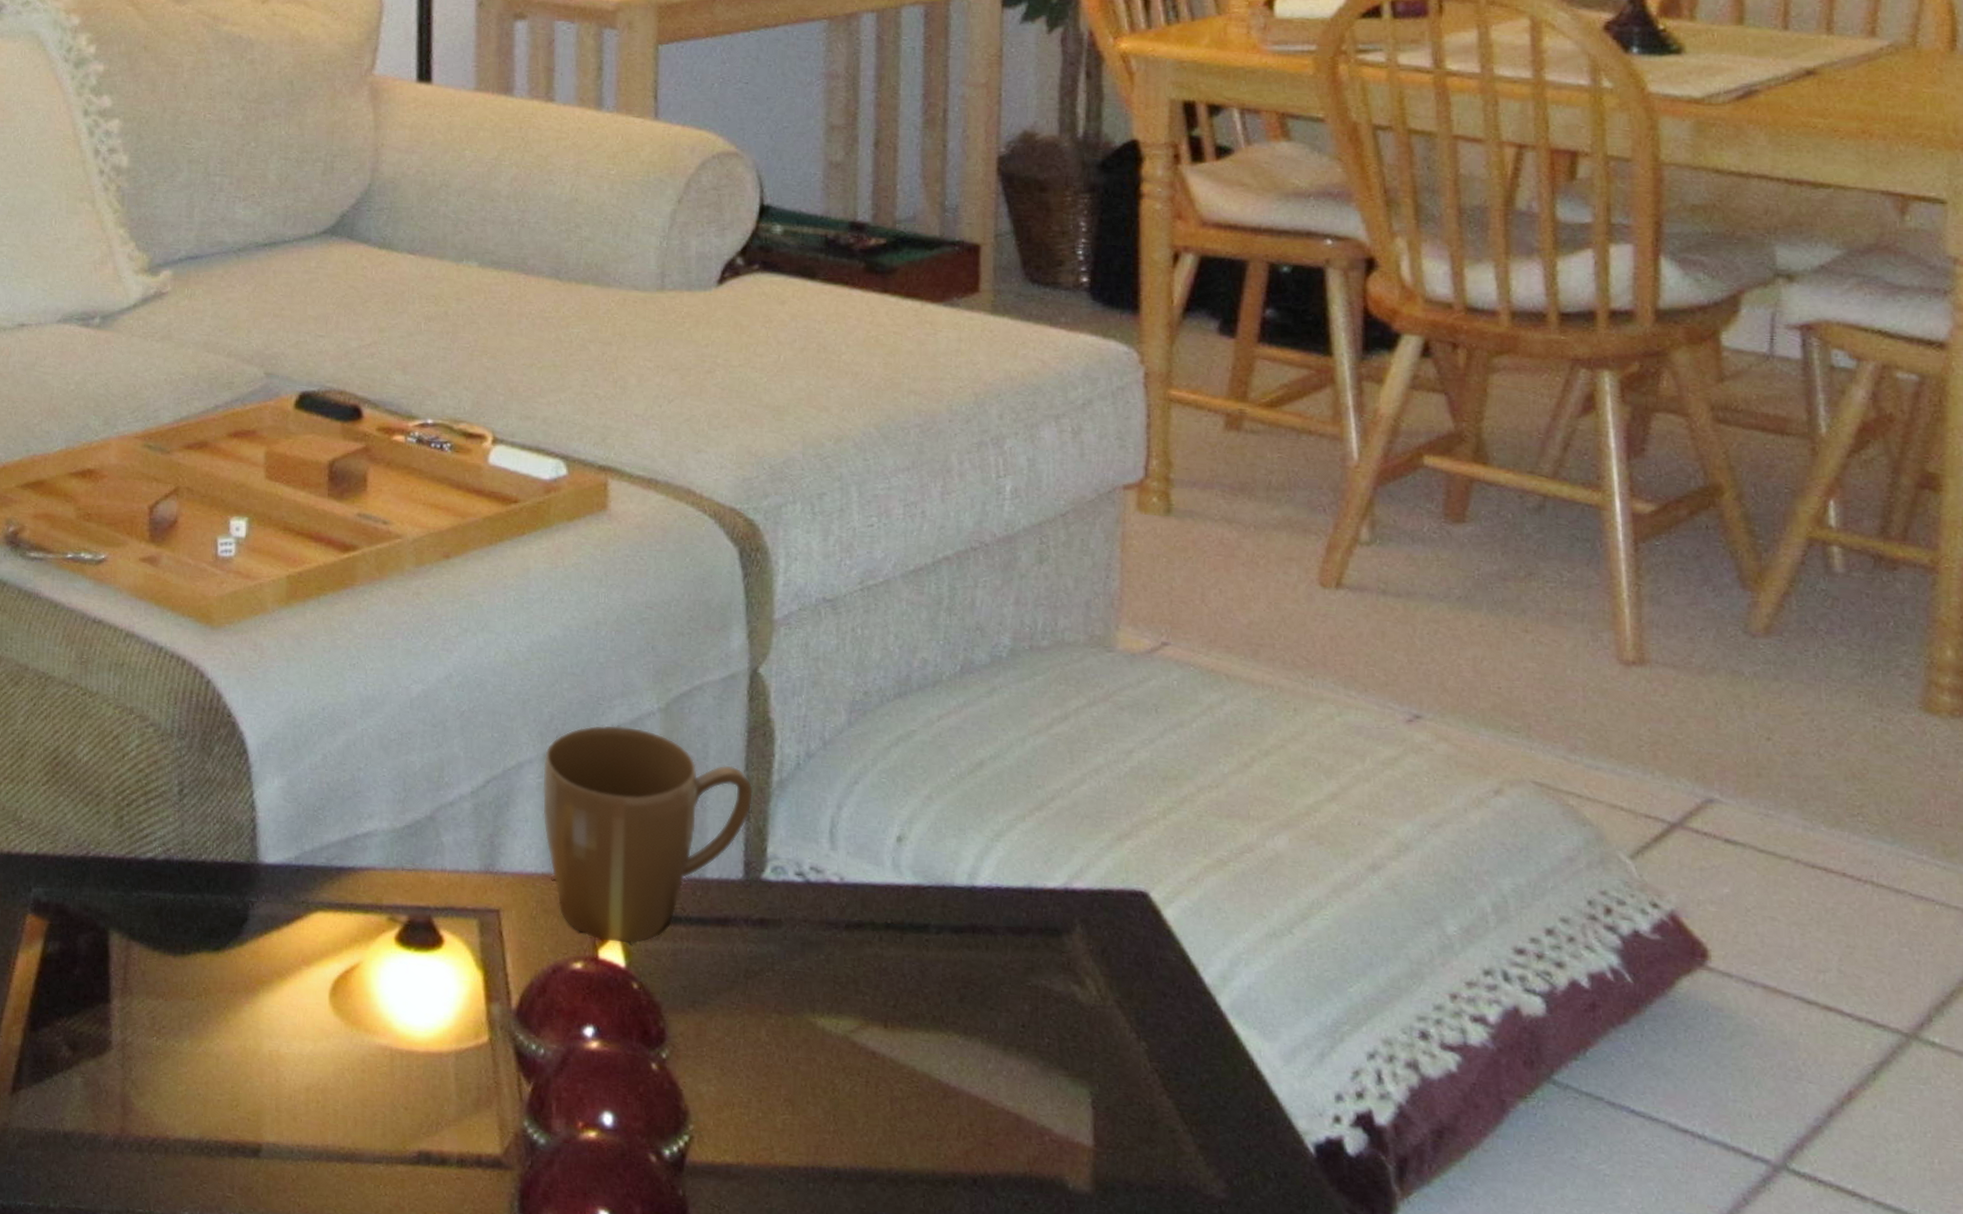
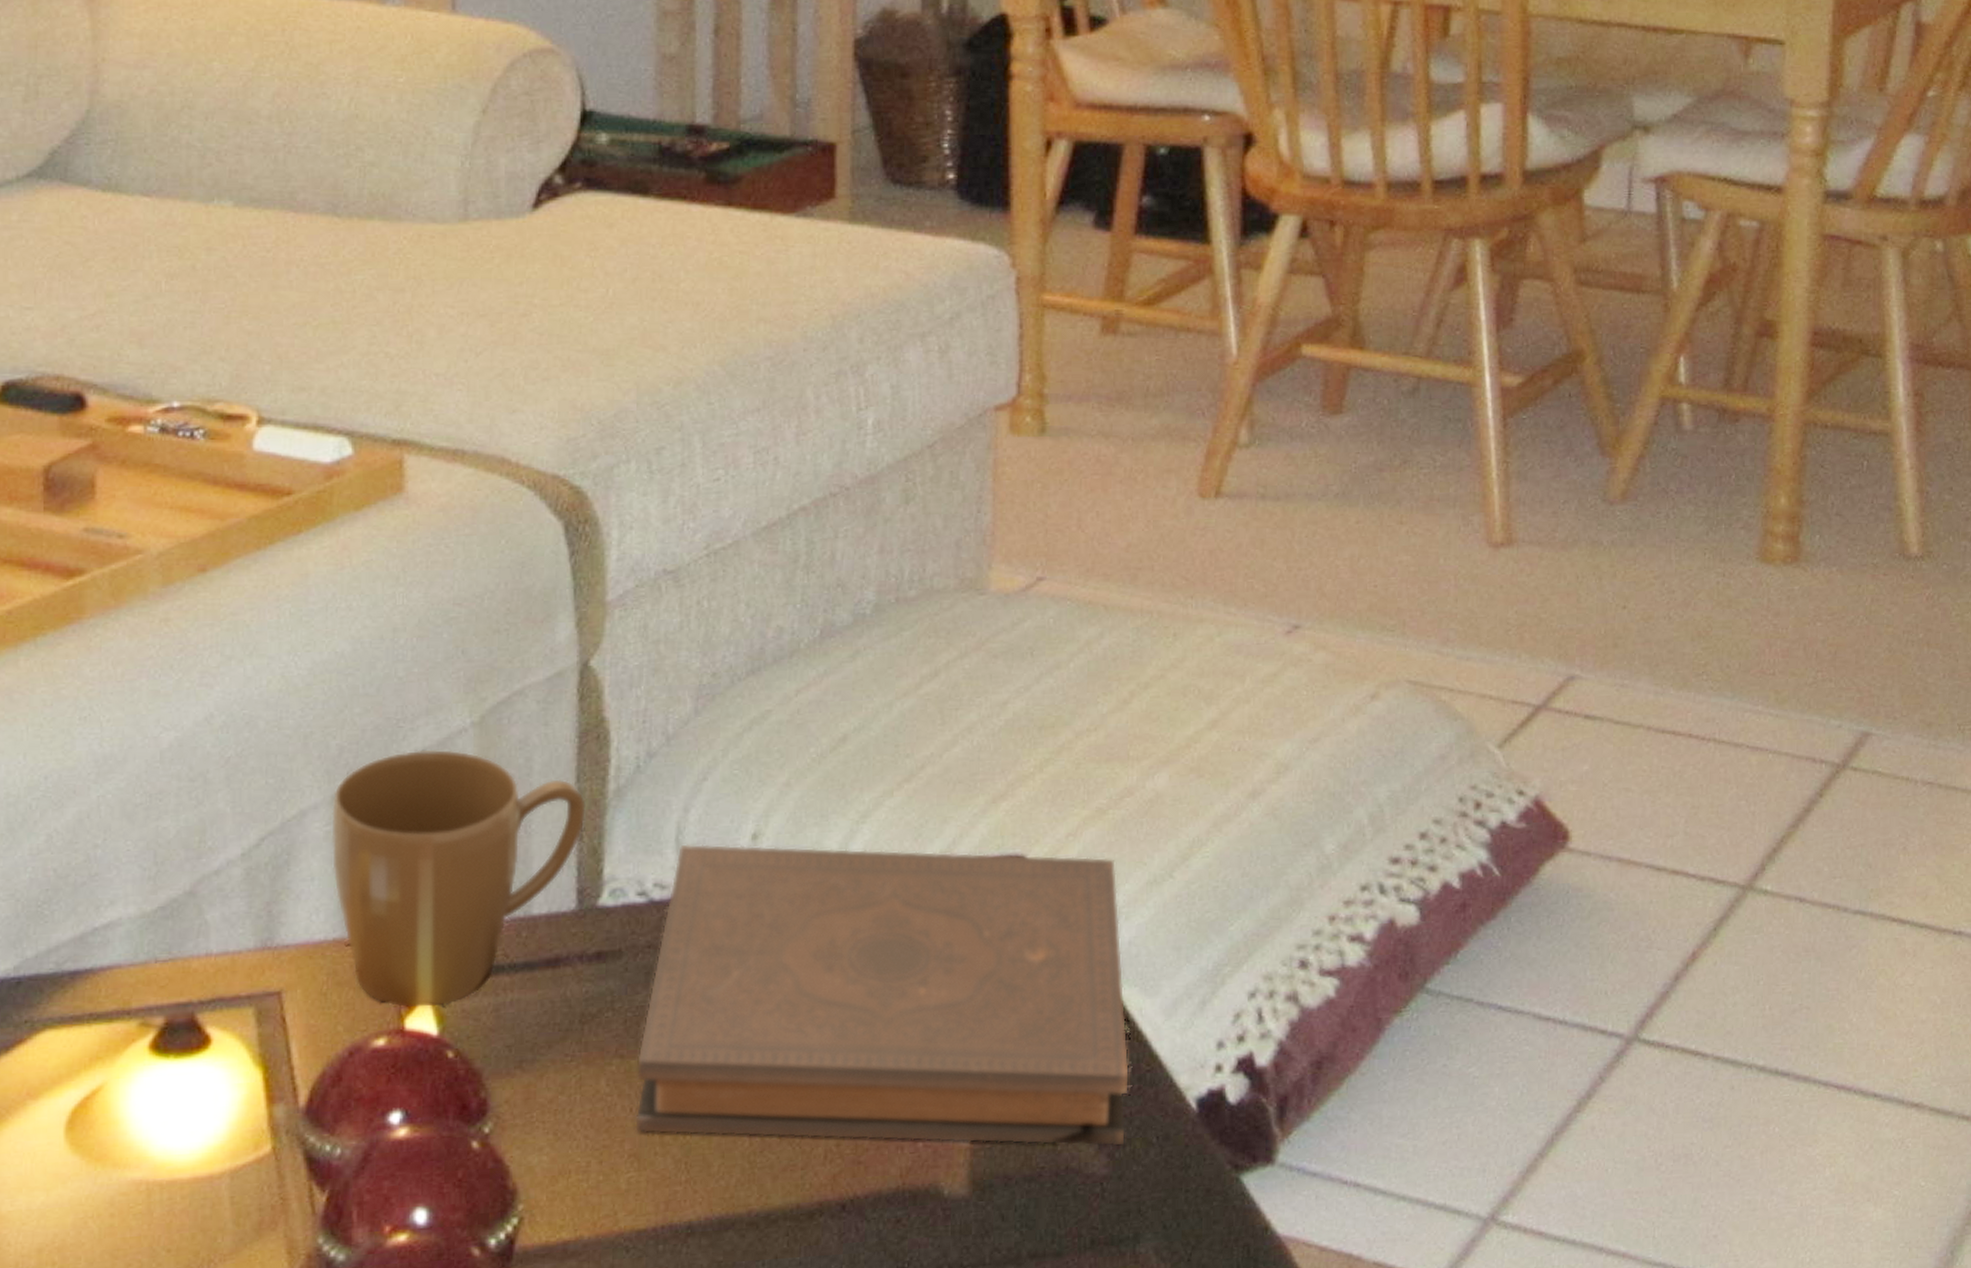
book: none [790,837,1249,1176] -> present [635,843,1130,1147]

